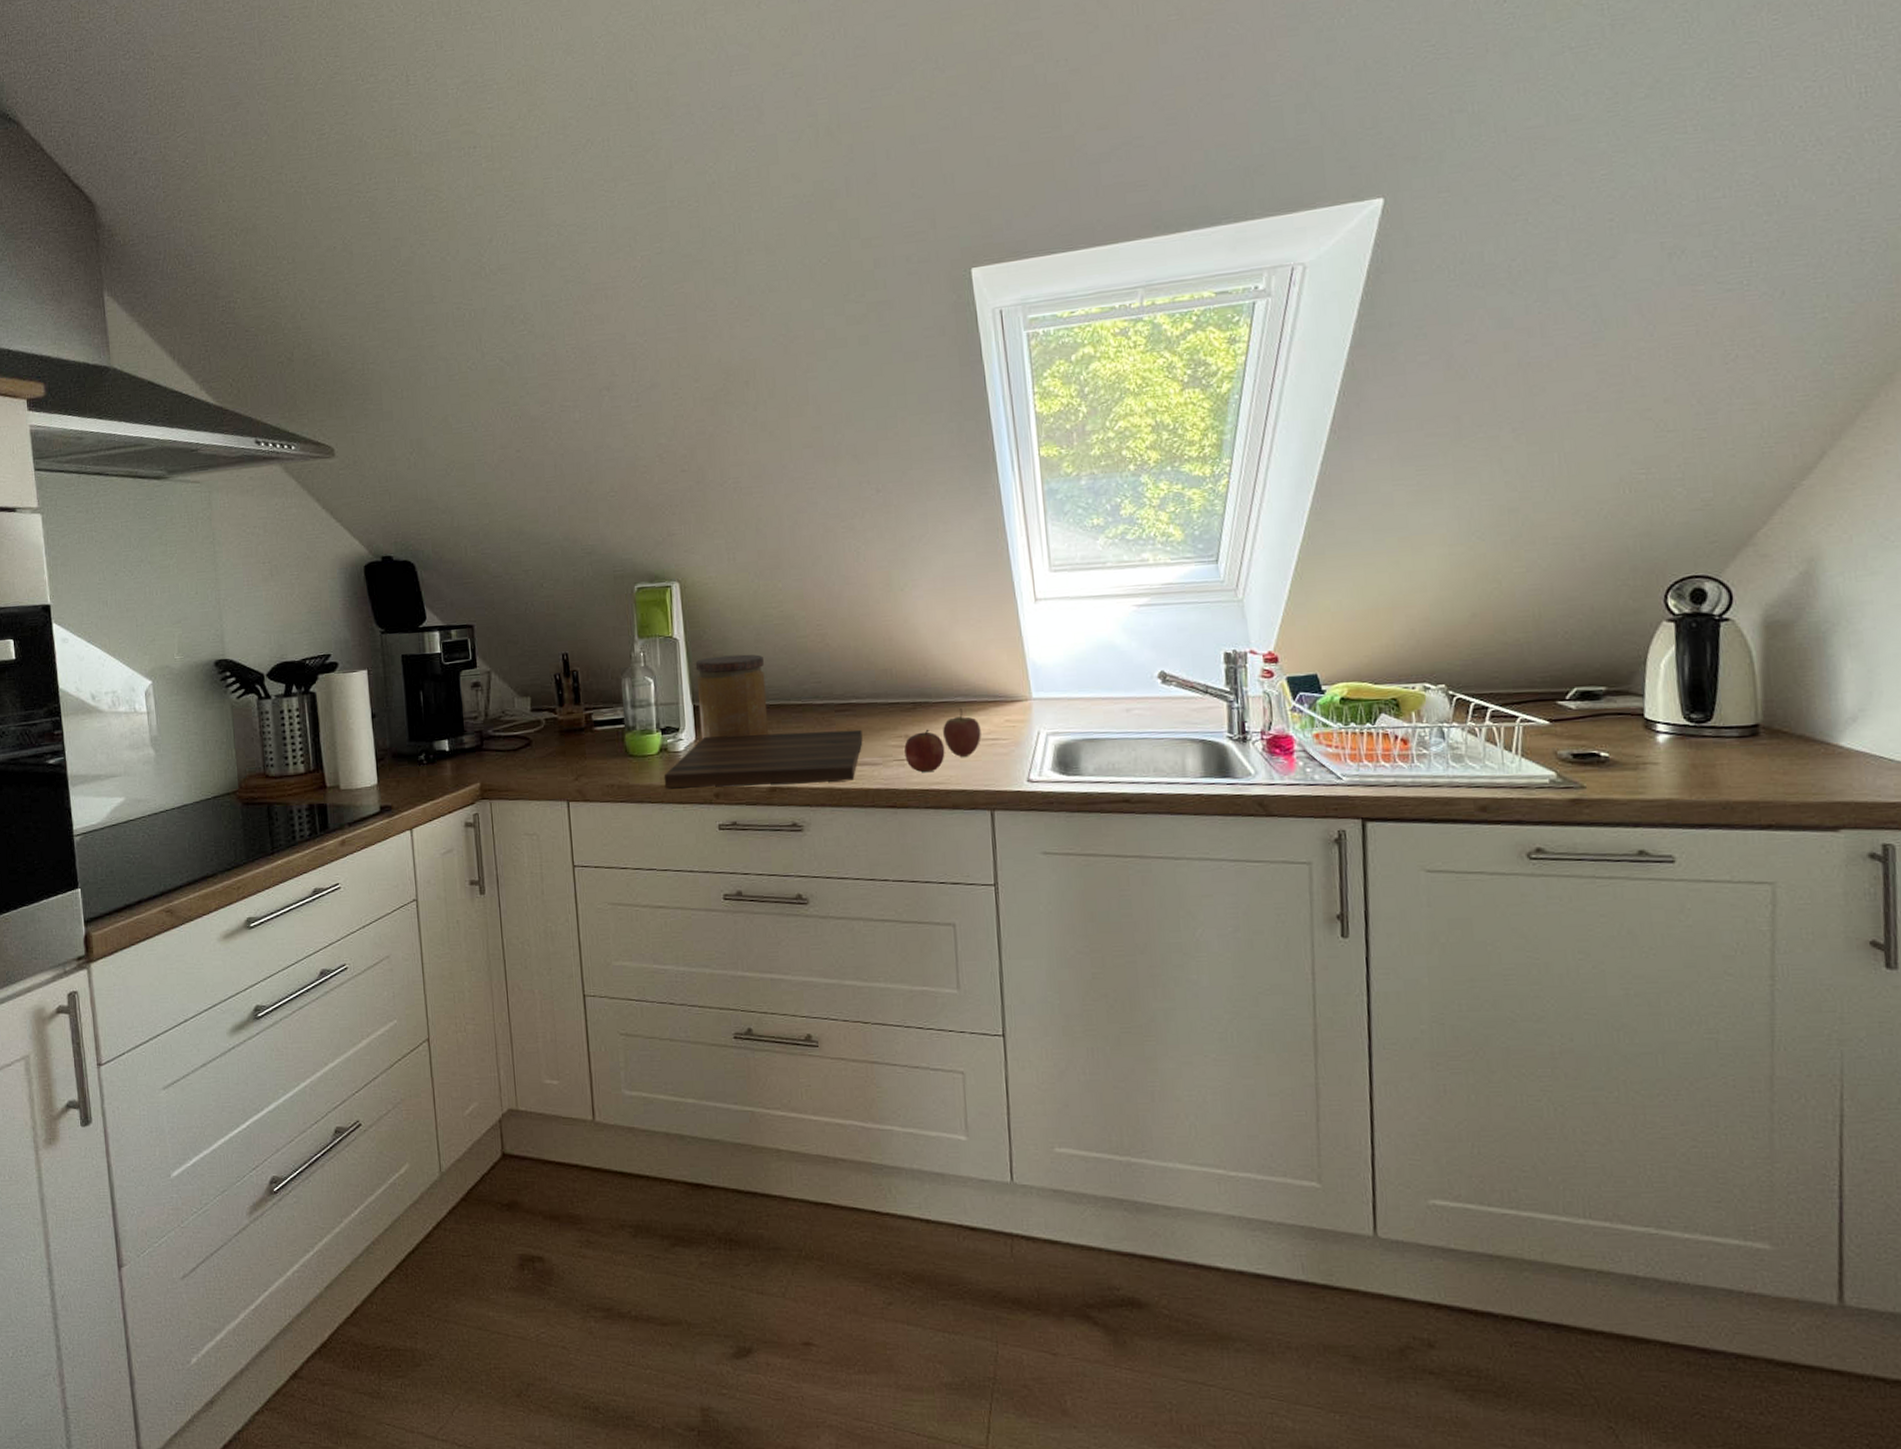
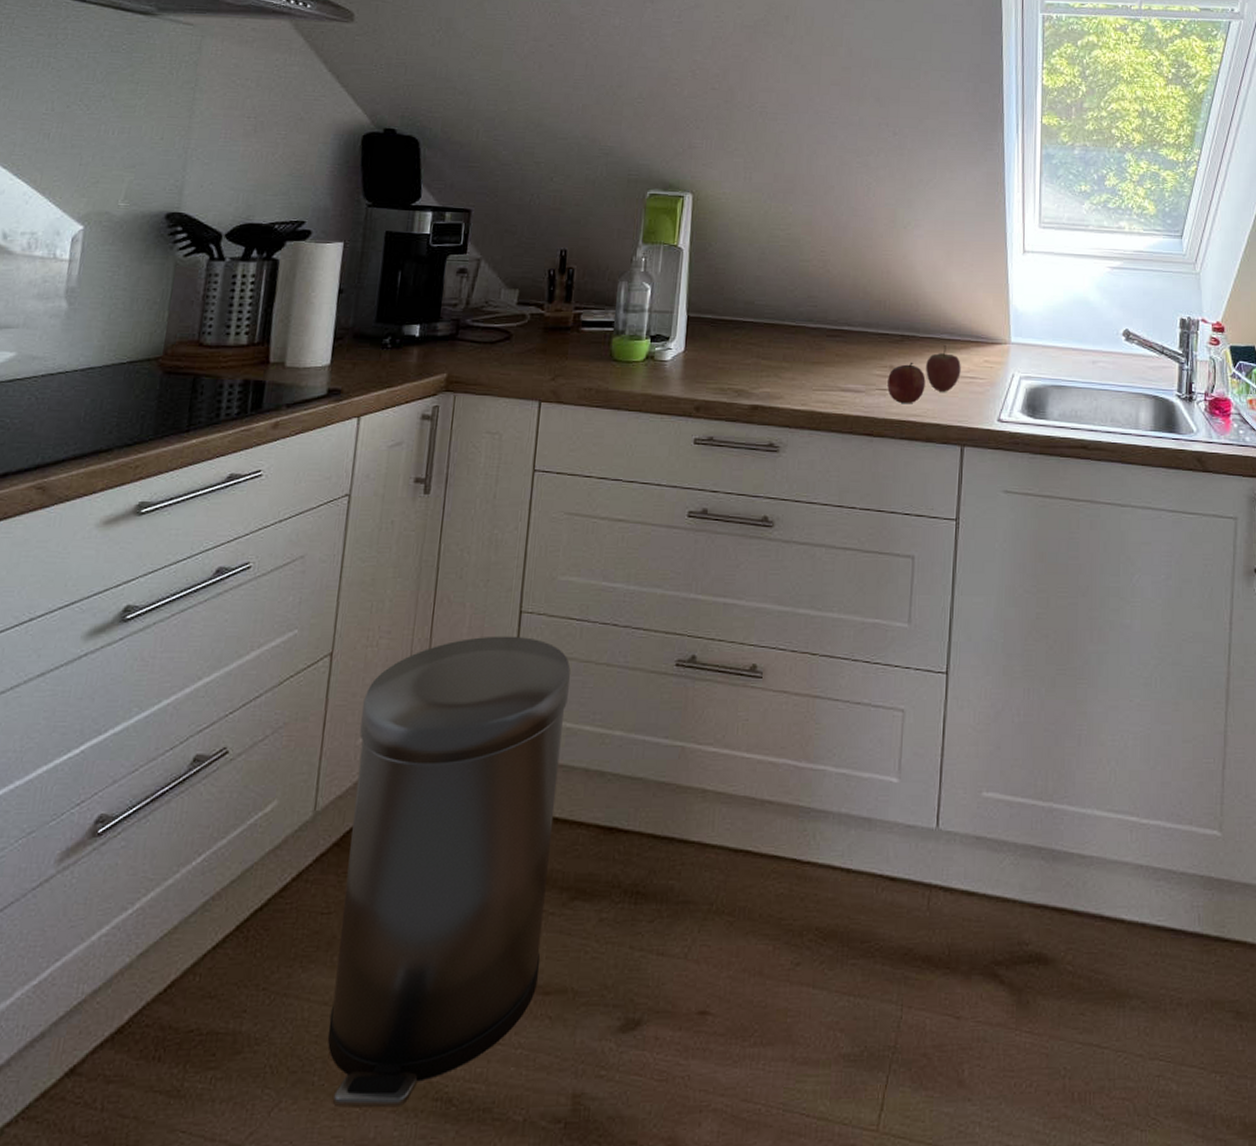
pedal bin: none [463,1017,654,1413] -> present [327,636,571,1108]
cutting board: present [663,729,863,788] -> none [645,349,850,405]
jar: present [695,654,768,740] -> none [690,270,764,353]

